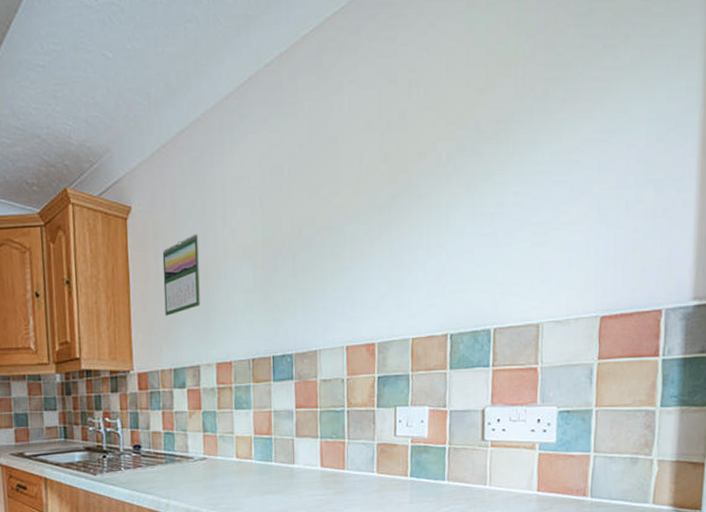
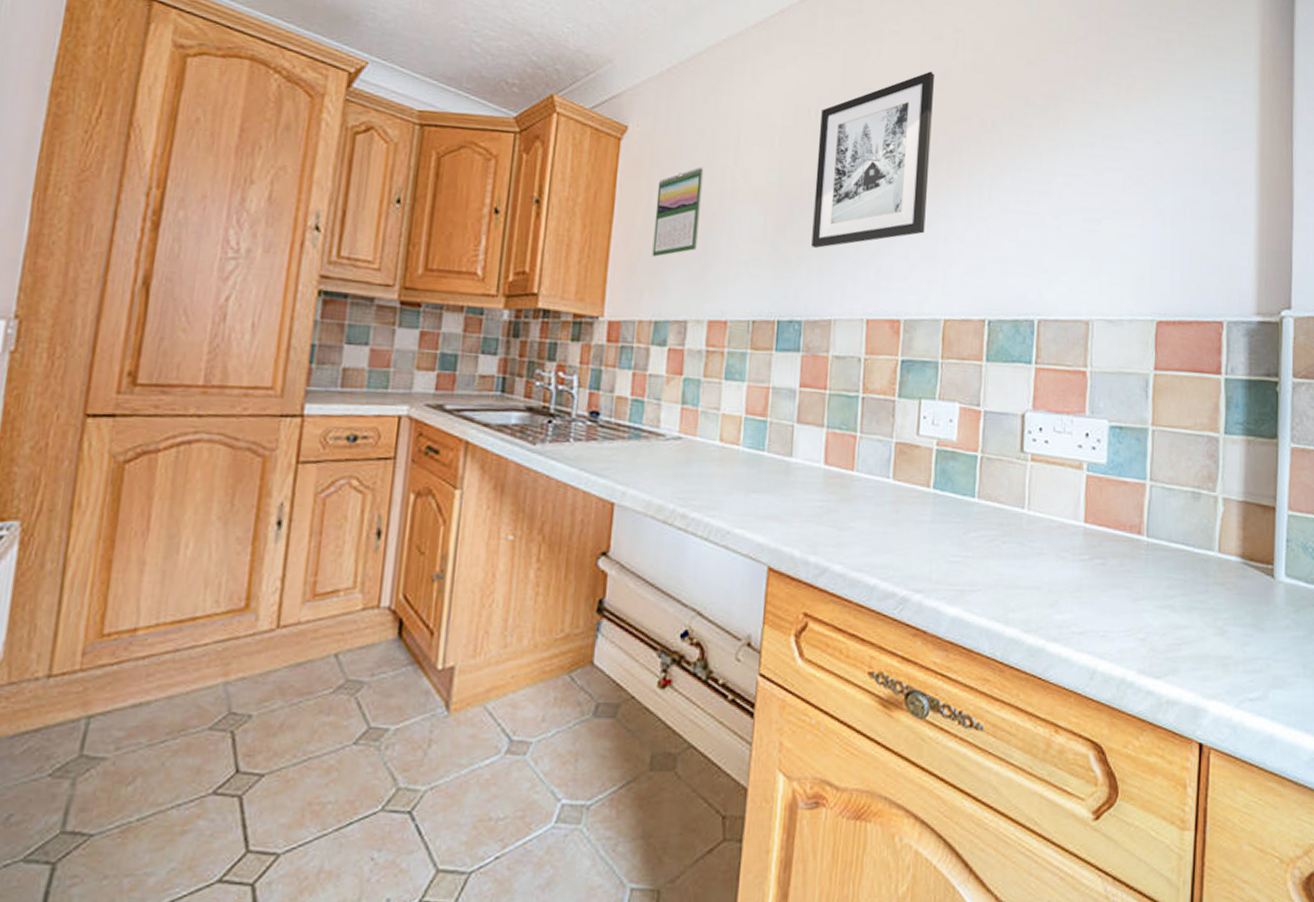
wall art: none [293,115,393,292] -> present [811,71,935,249]

